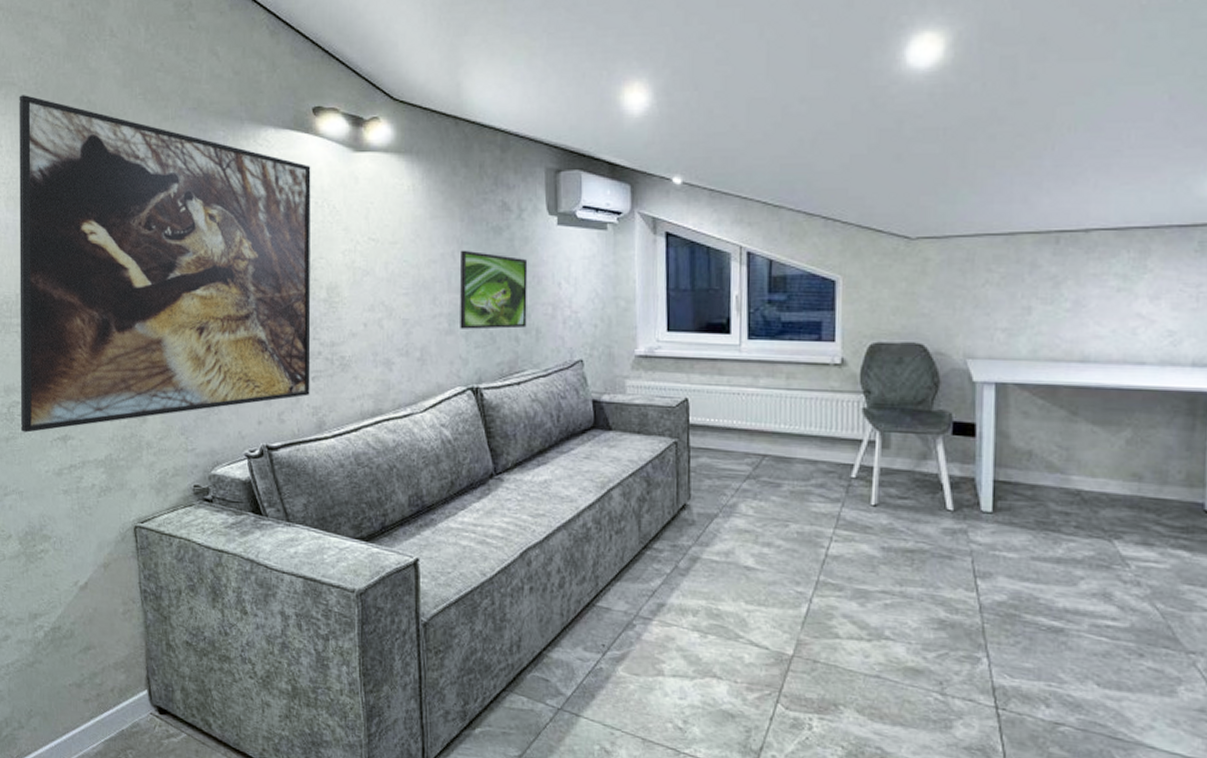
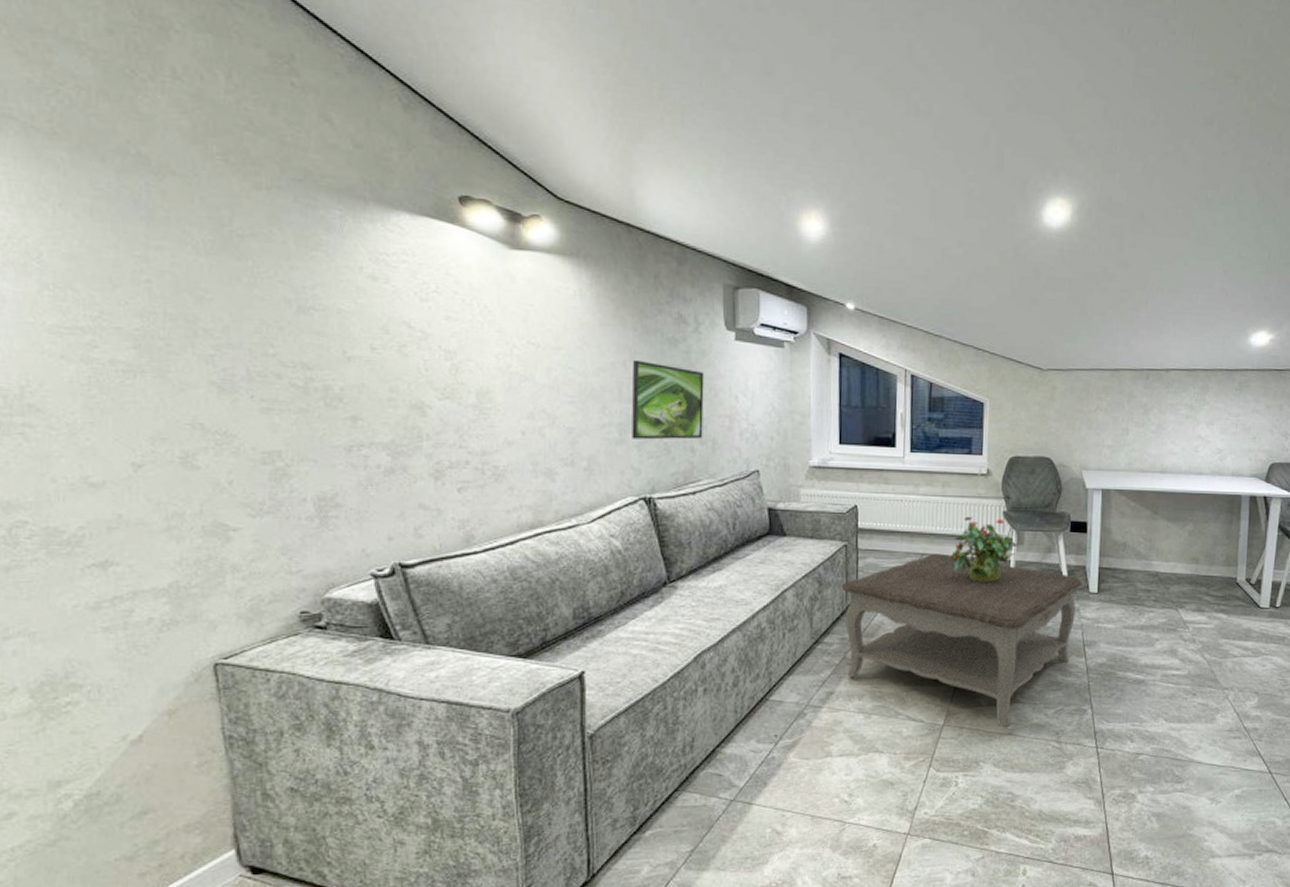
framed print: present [19,95,311,433] -> none [21,133,456,559]
coffee table: none [671,455,970,669] -> present [841,553,1082,728]
potted plant: none [797,413,883,492] -> present [950,516,1018,582]

